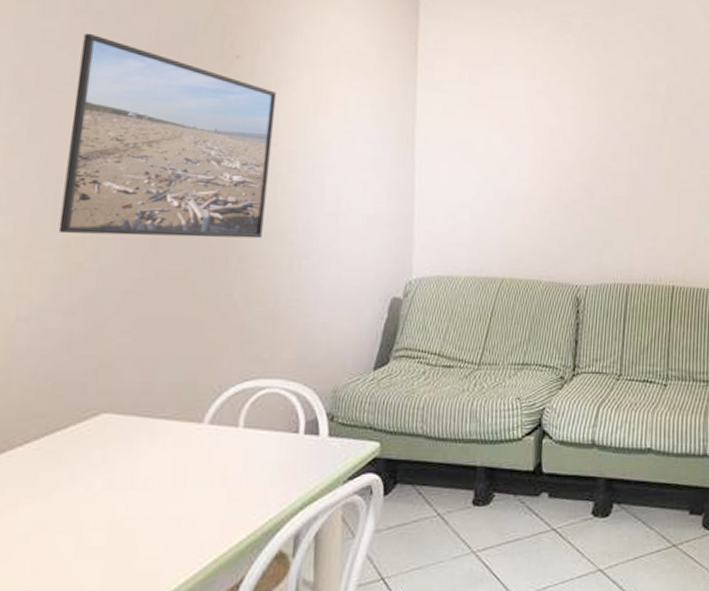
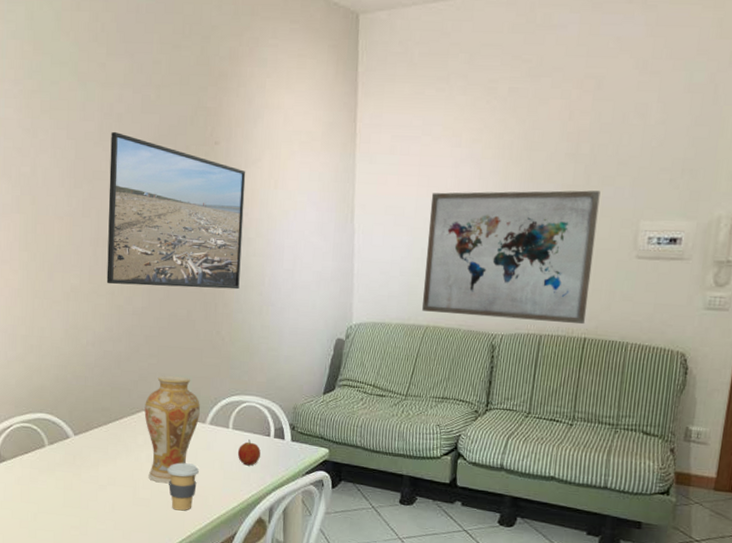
vase: none [104,359,196,519] -> present [144,375,200,484]
coffee cup: none [137,484,189,558] -> present [167,462,199,511]
fruit: none [249,440,284,478] -> present [237,439,261,466]
wall art: none [497,126,679,272] -> present [422,190,601,325]

